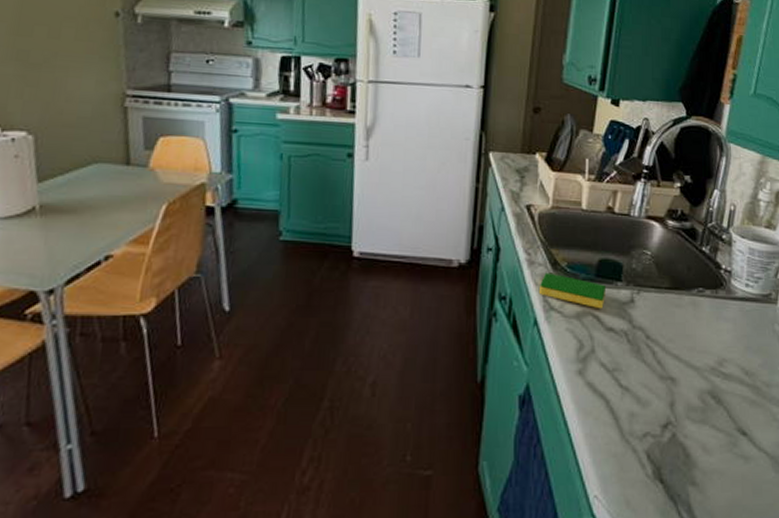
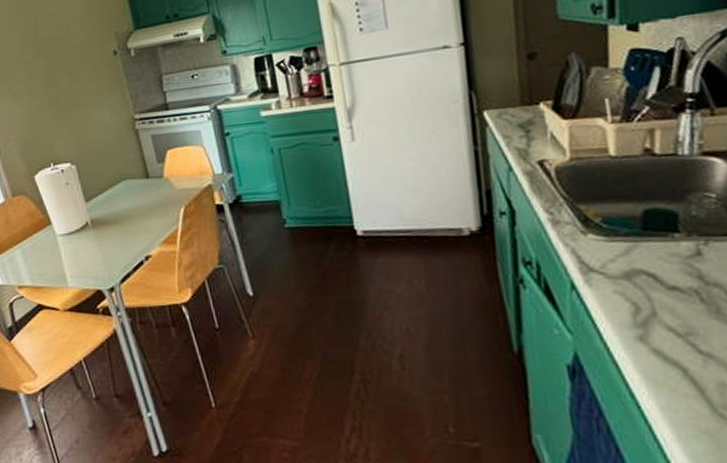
dish sponge: present [540,272,607,309] -> none [570,231,661,266]

